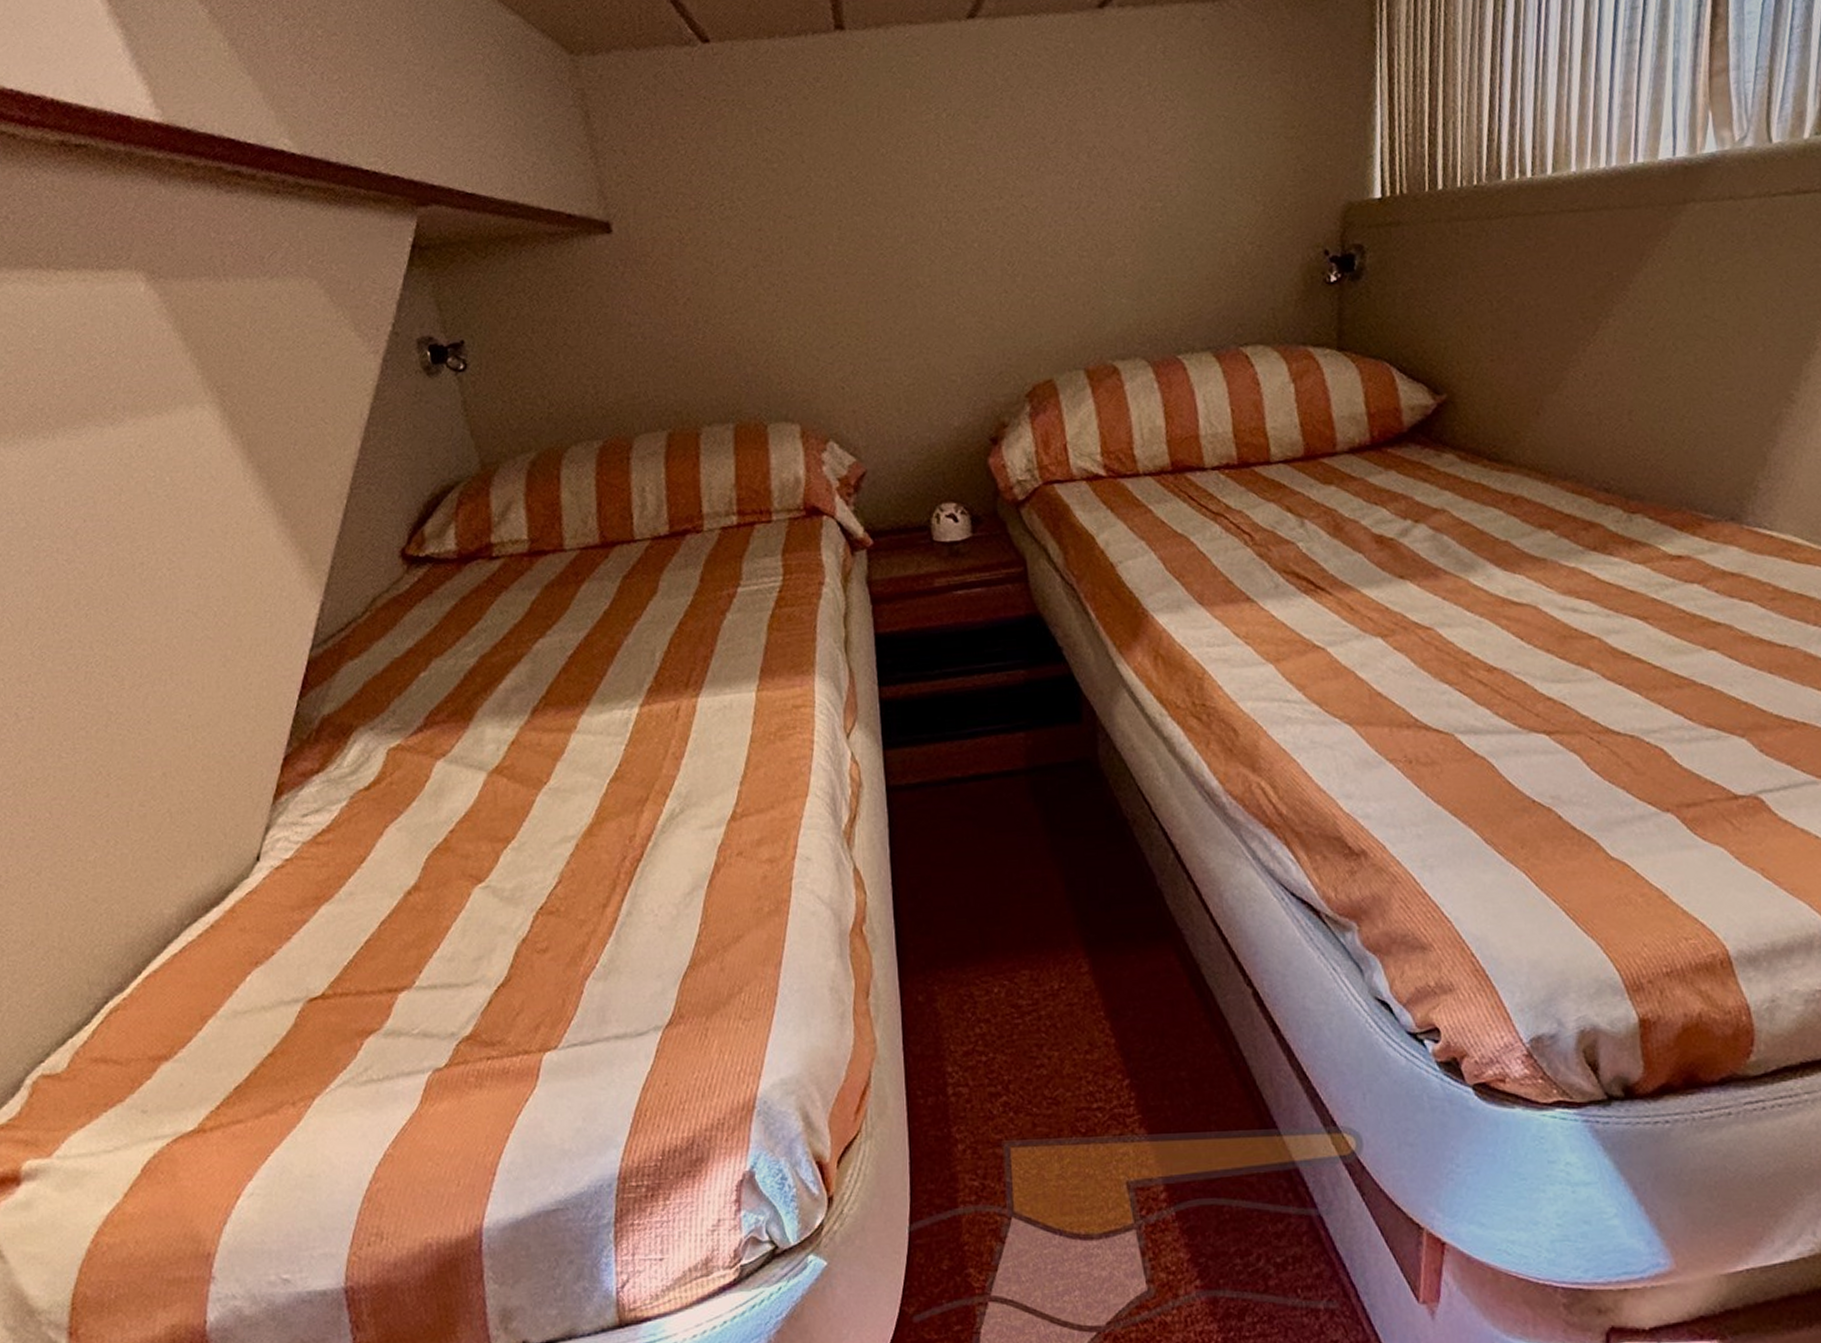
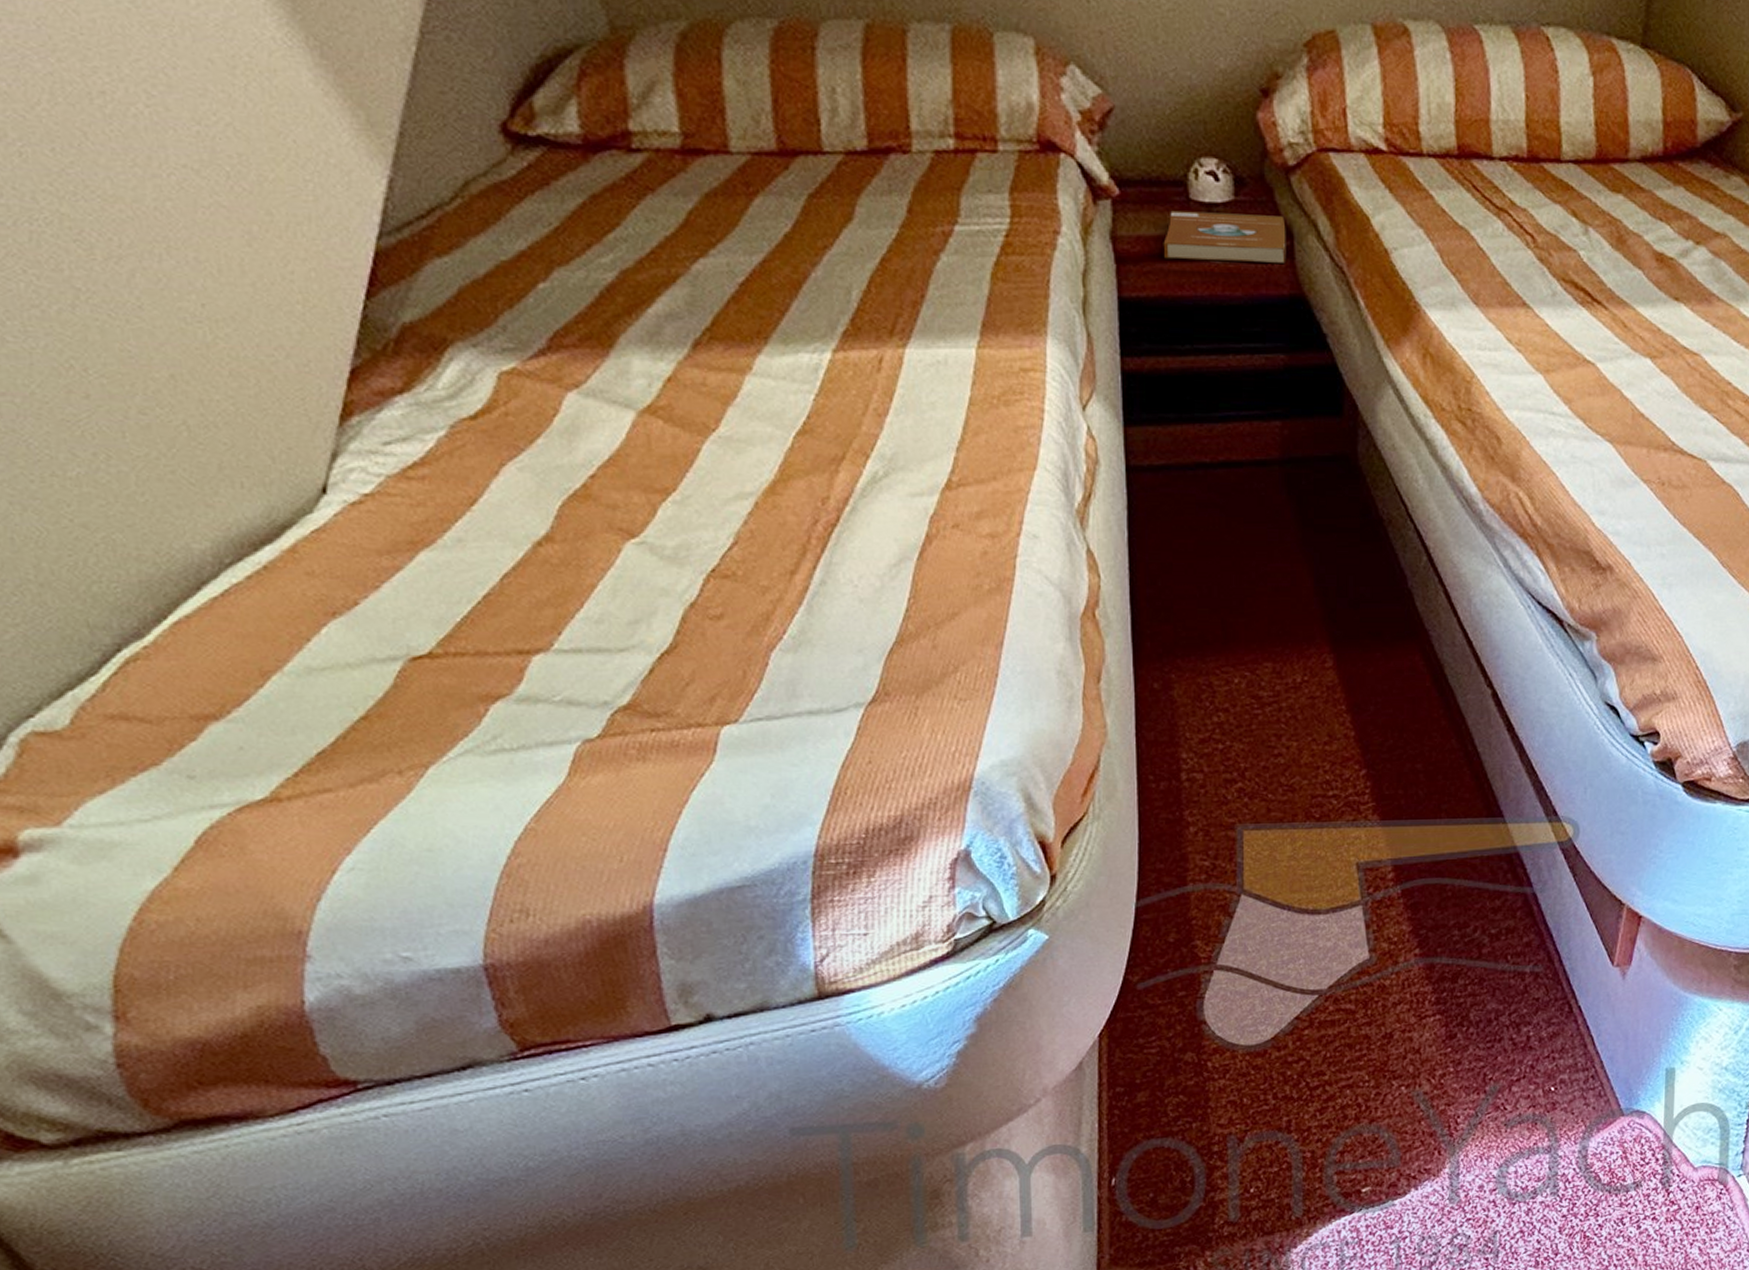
book: none [912,545,1021,596] -> present [1163,210,1286,263]

